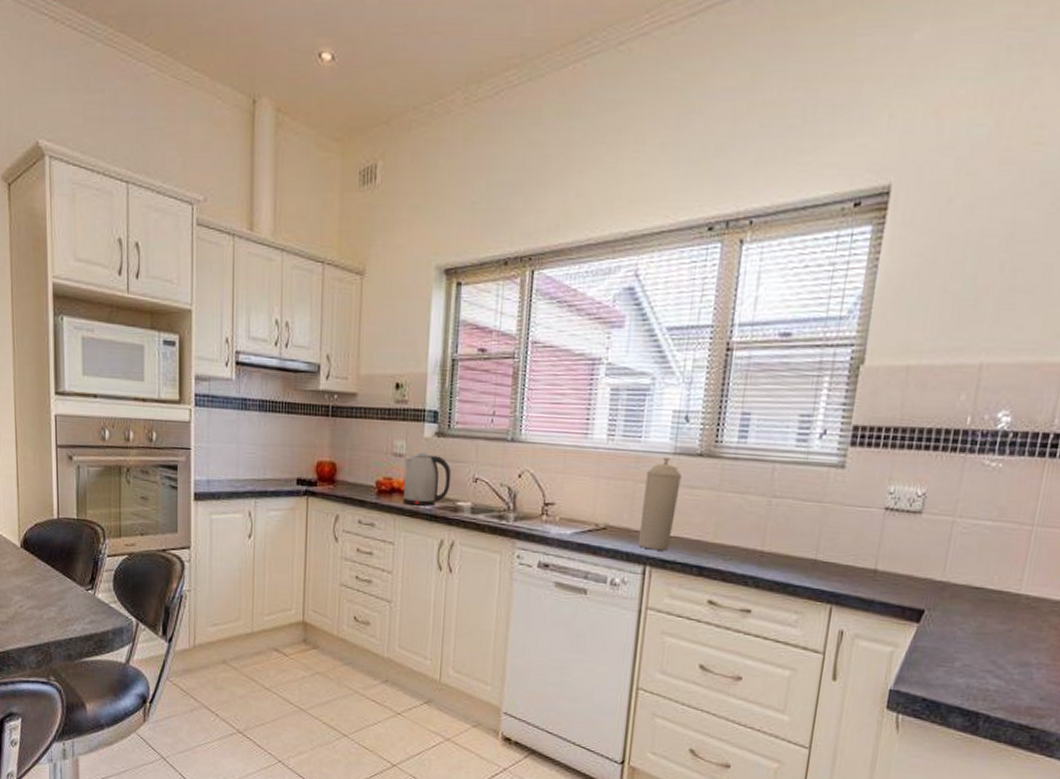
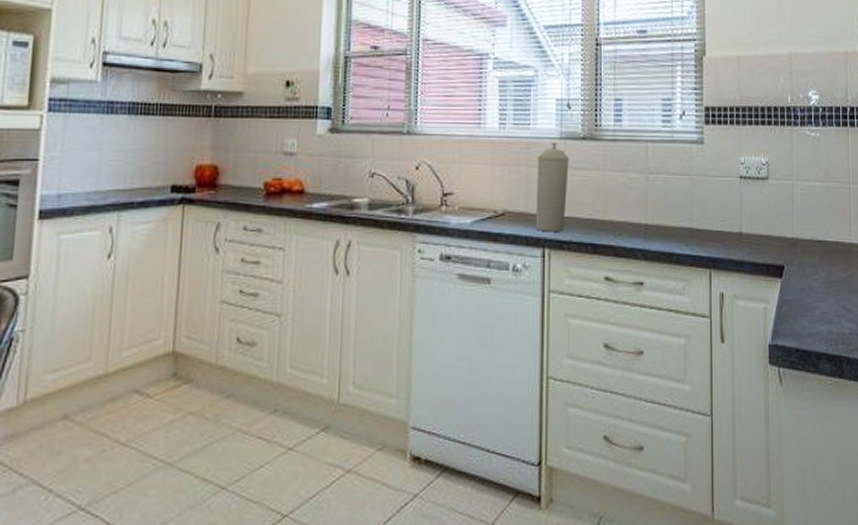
kettle: present [402,452,452,507] -> none [294,149,347,206]

